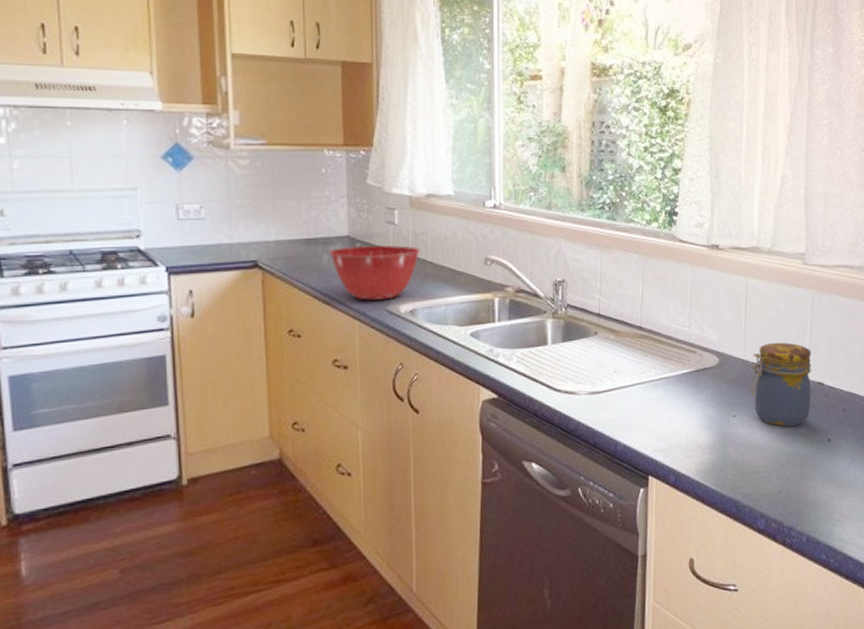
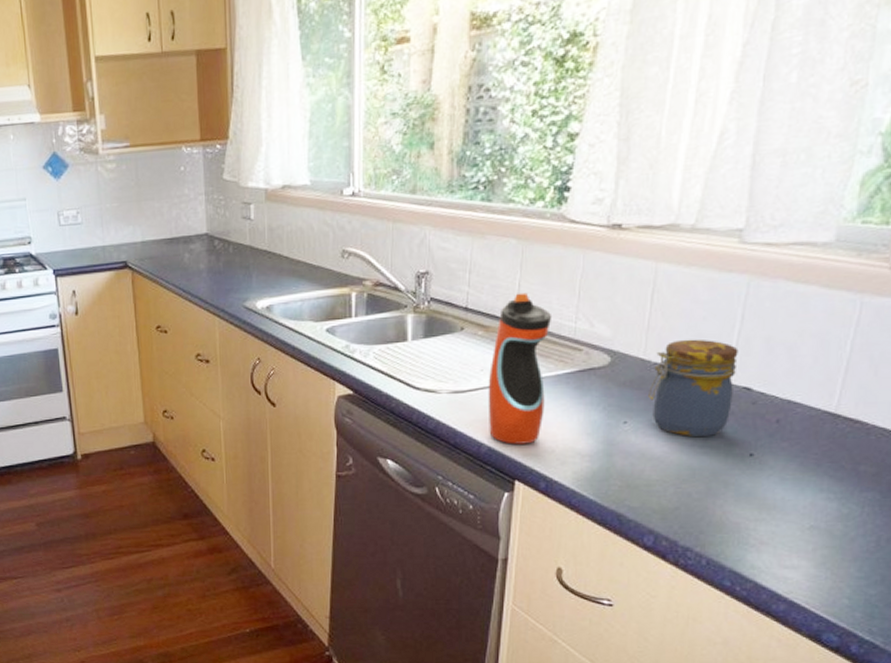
mixing bowl: present [330,245,420,301] -> none [190,241,276,297]
water bottle: none [620,301,671,441] -> present [488,292,553,445]

